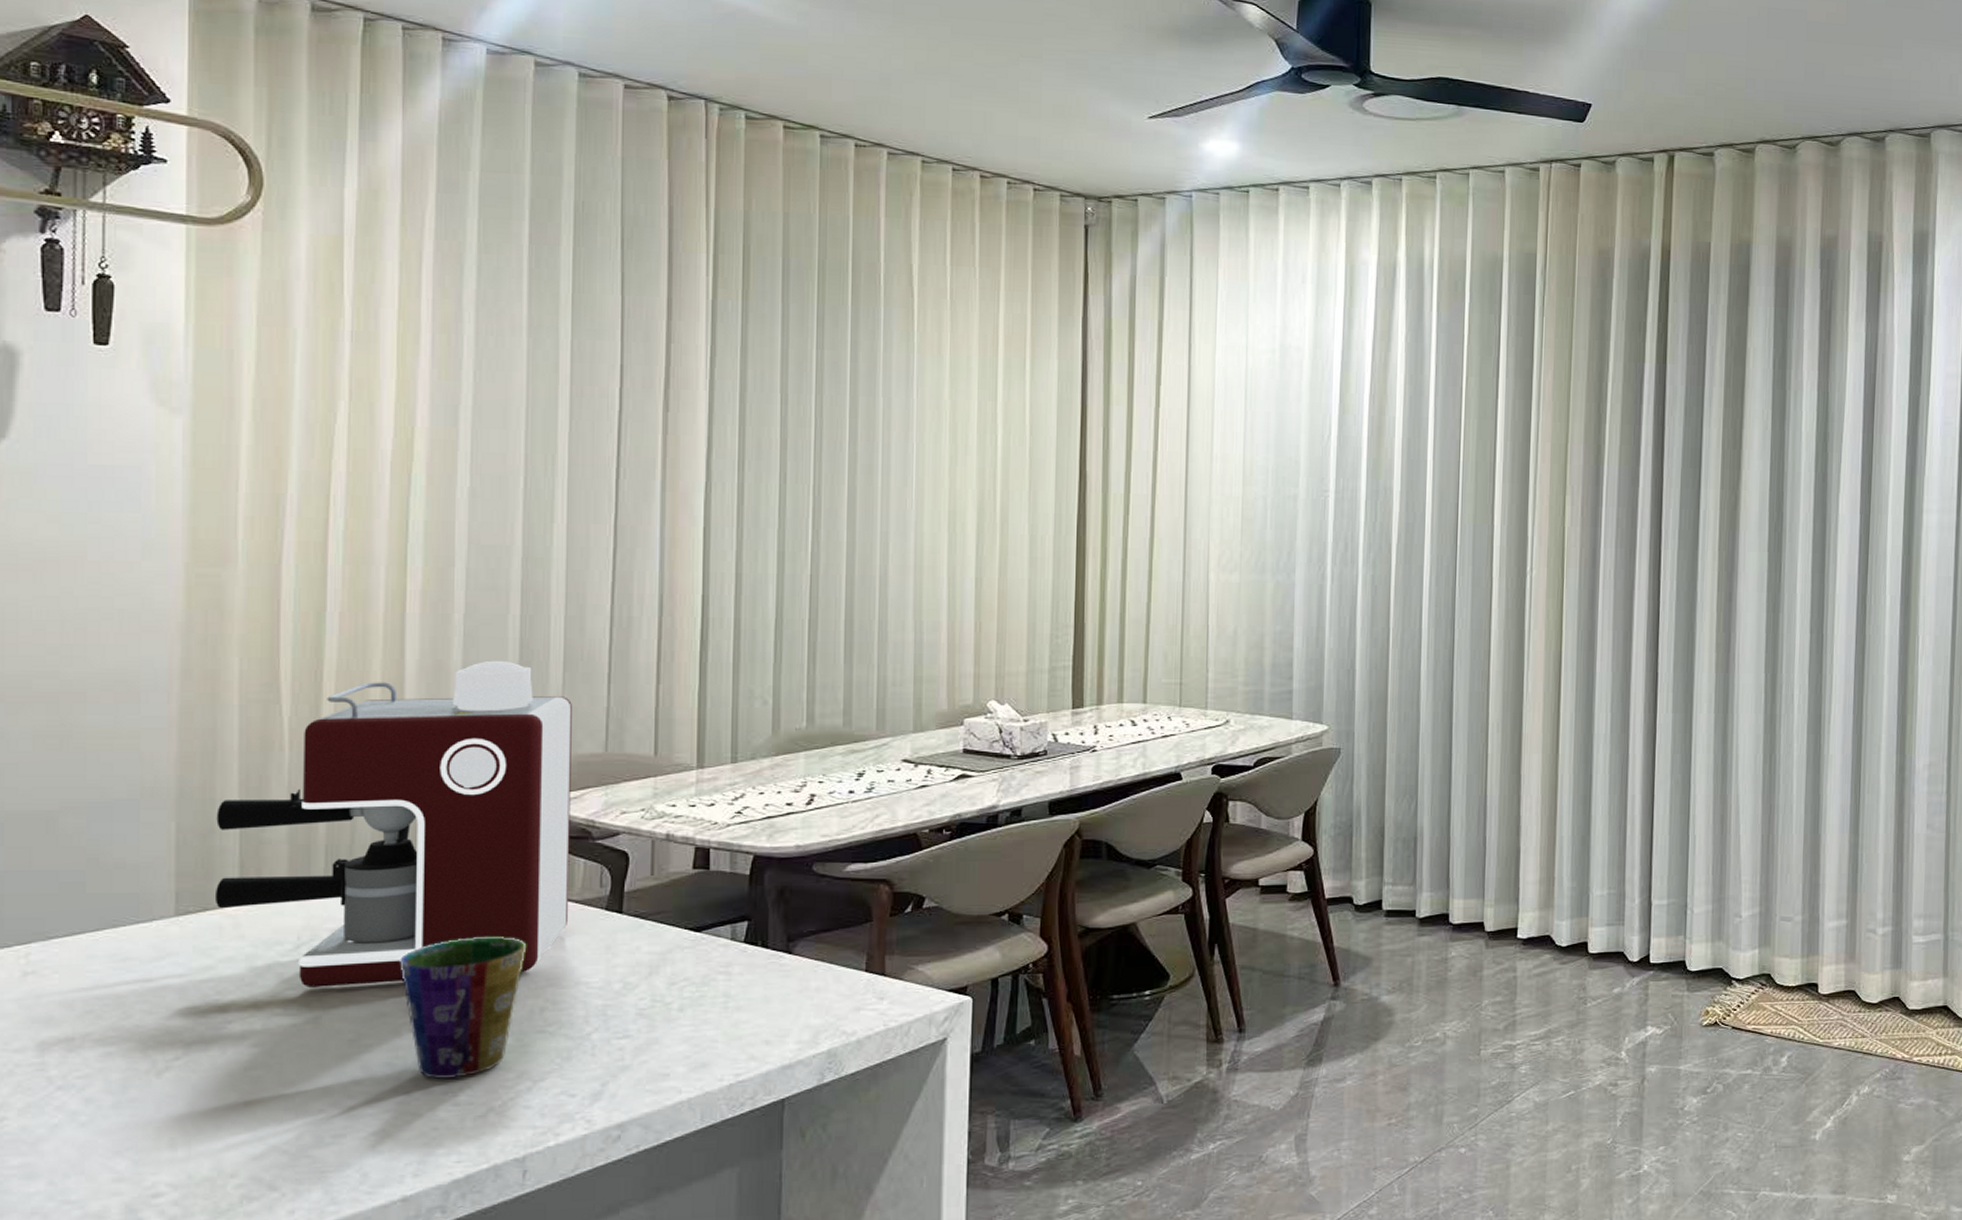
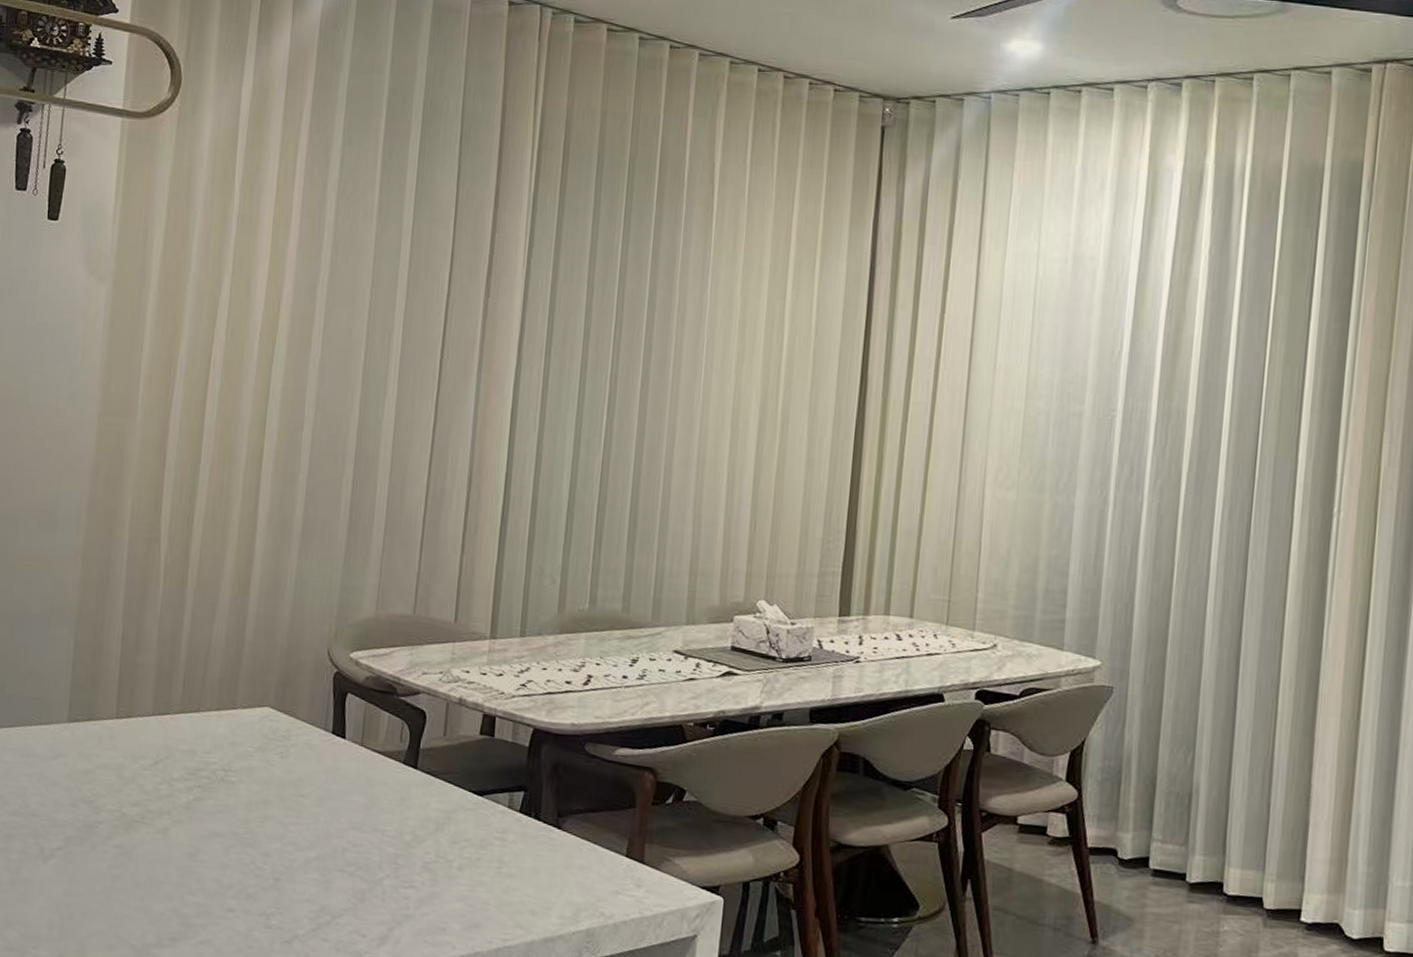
coffee maker: present [214,660,572,987] -> none [97,519,389,813]
cup: present [400,937,527,1080] -> none [233,773,336,903]

